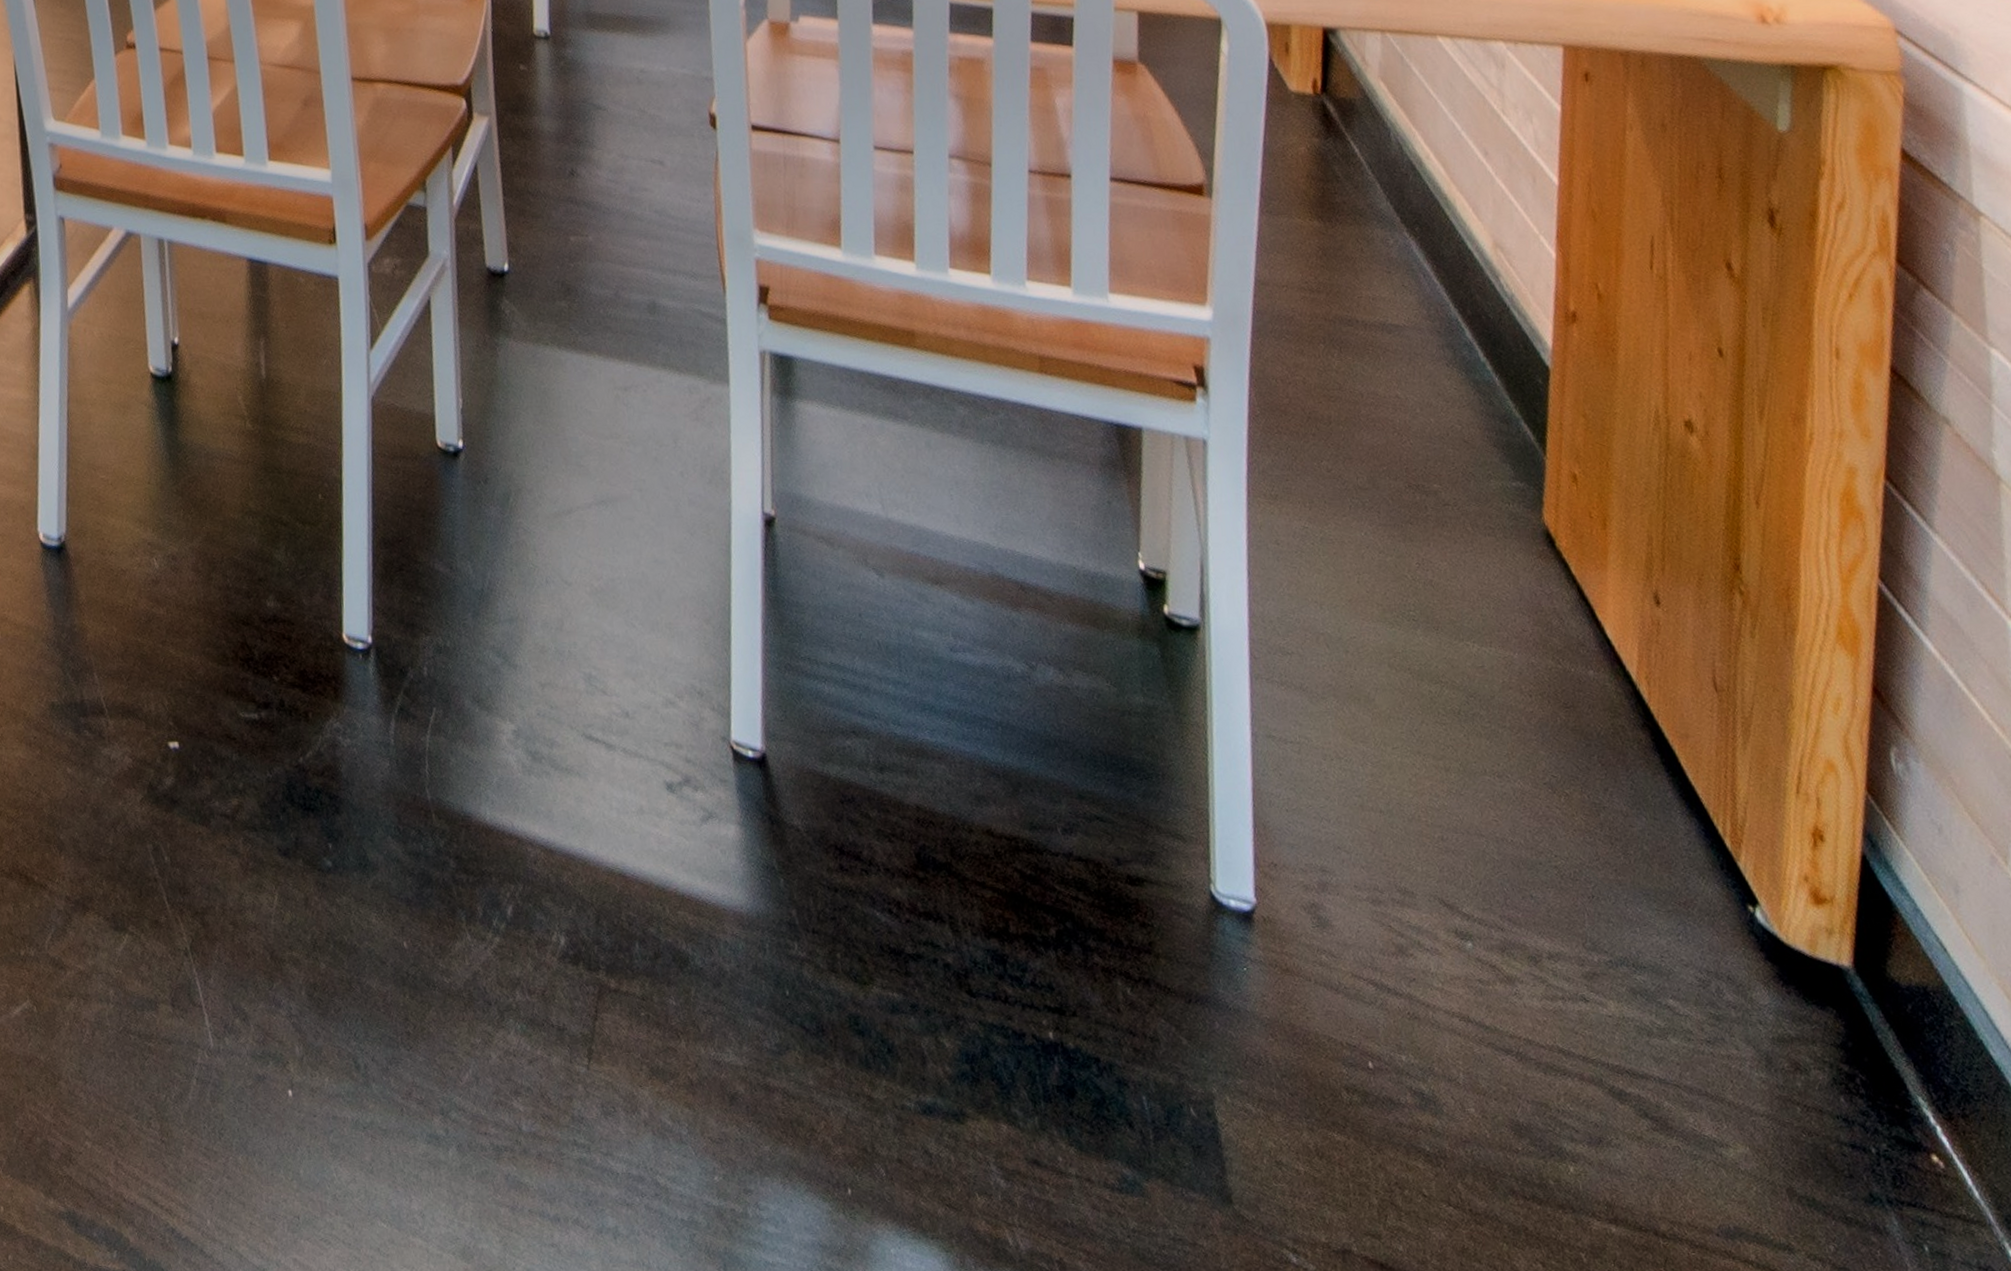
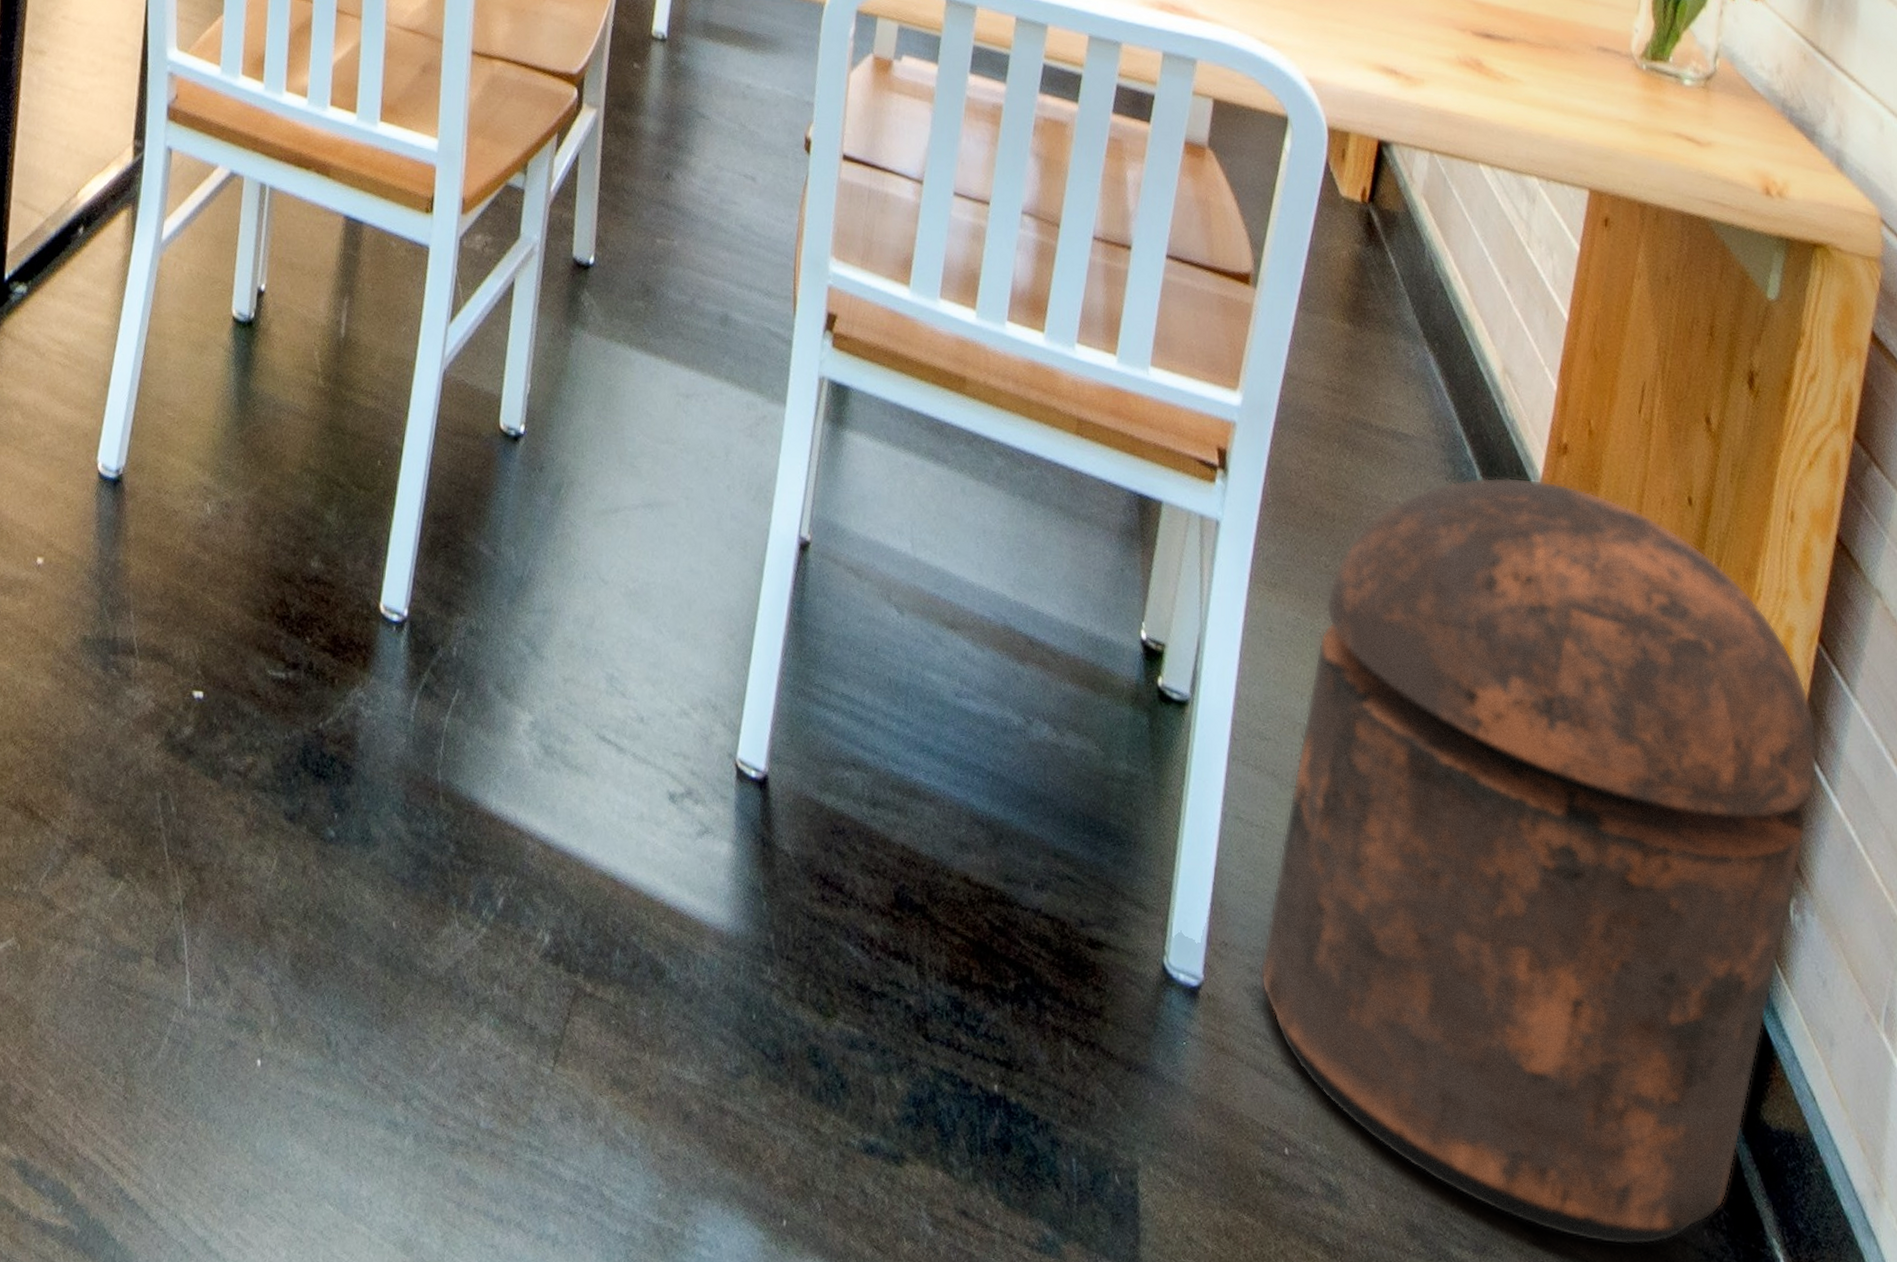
trash can: none [1315,352,1902,1121] -> present [1260,477,1818,1246]

